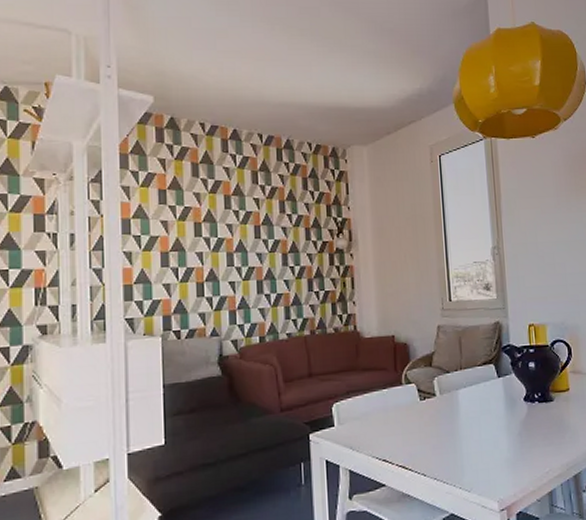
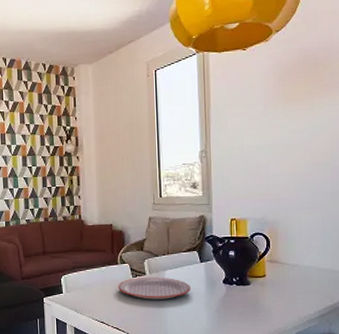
plate: none [403,398,488,427] -> present [118,277,191,300]

